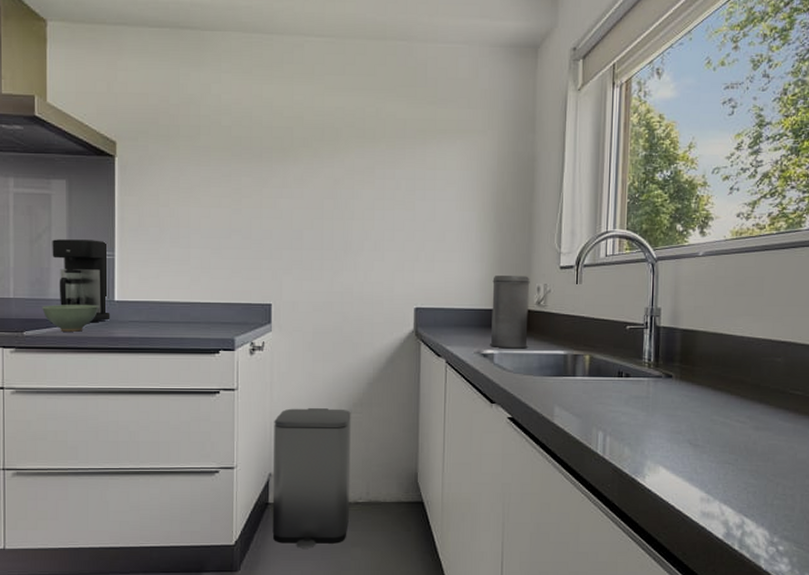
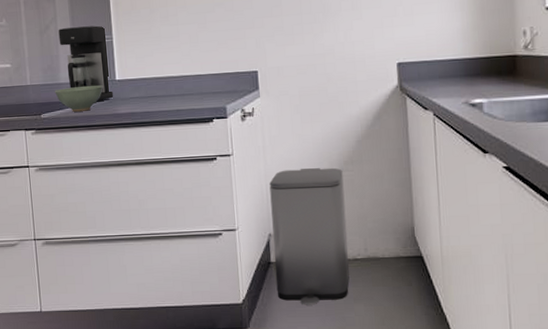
canister: present [490,276,530,349] -> none [475,20,518,97]

